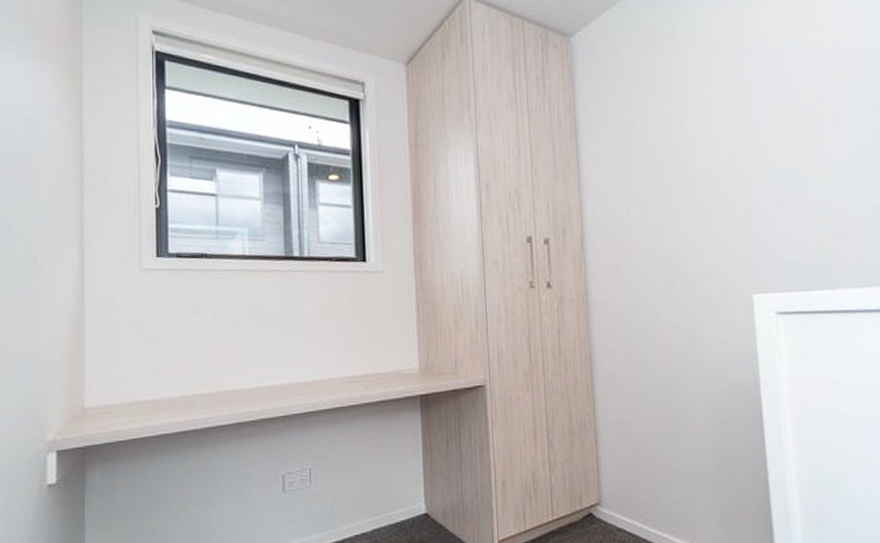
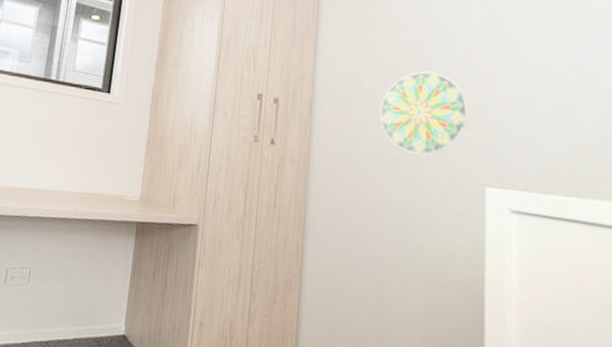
decorative plate: none [649,188,731,273] -> present [379,71,468,155]

